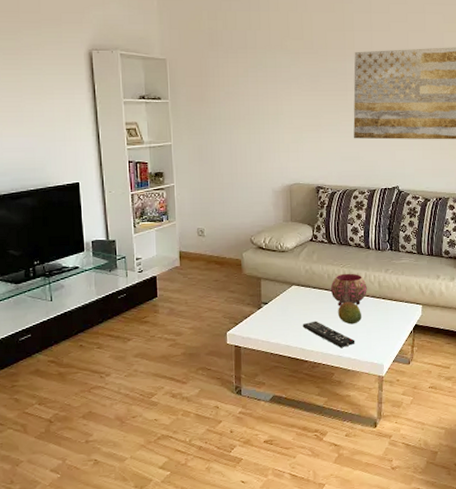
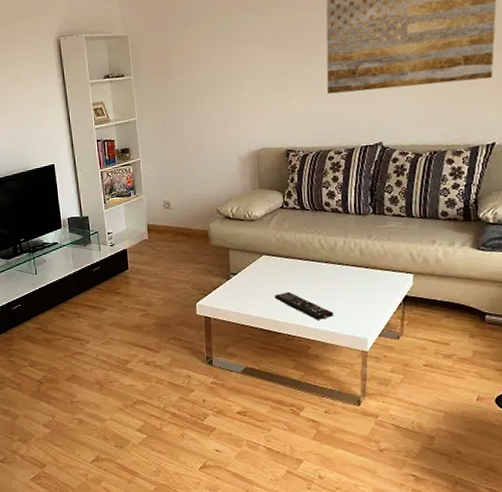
bowl: present [330,273,367,306] -> none [304,240,347,276]
fruit: present [338,301,361,325] -> none [313,271,341,296]

